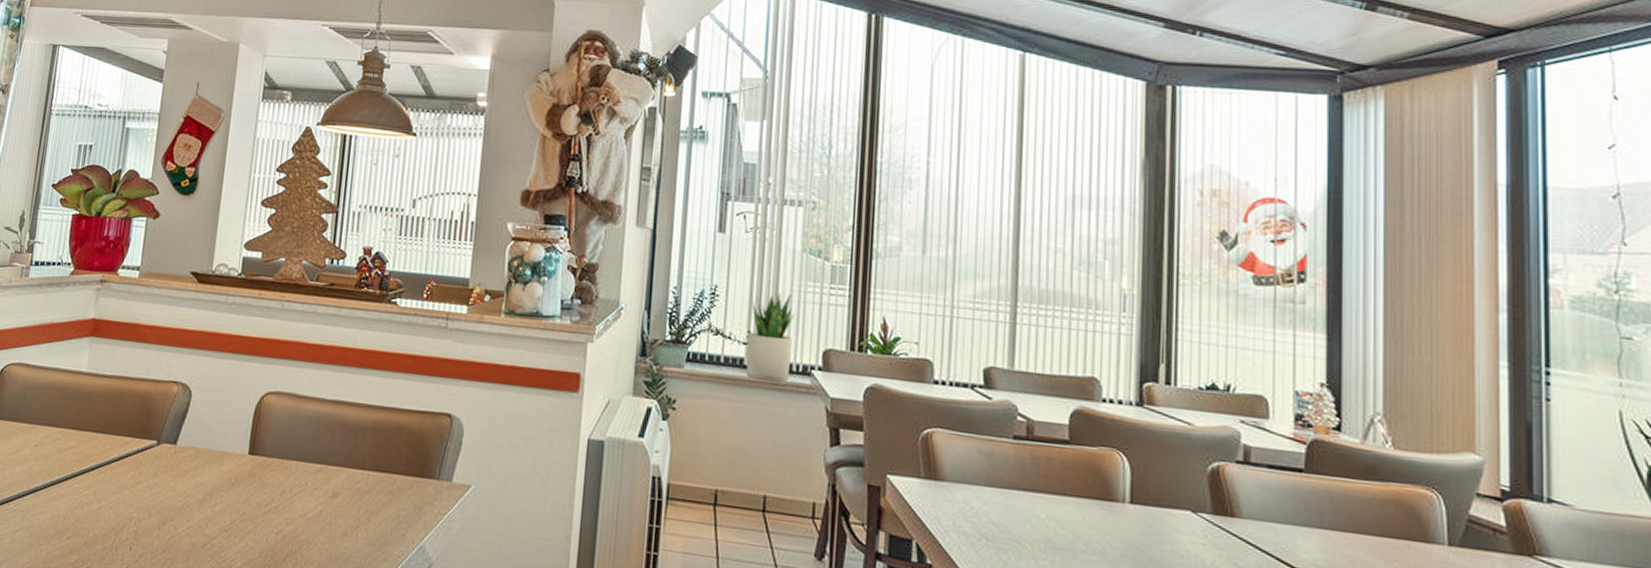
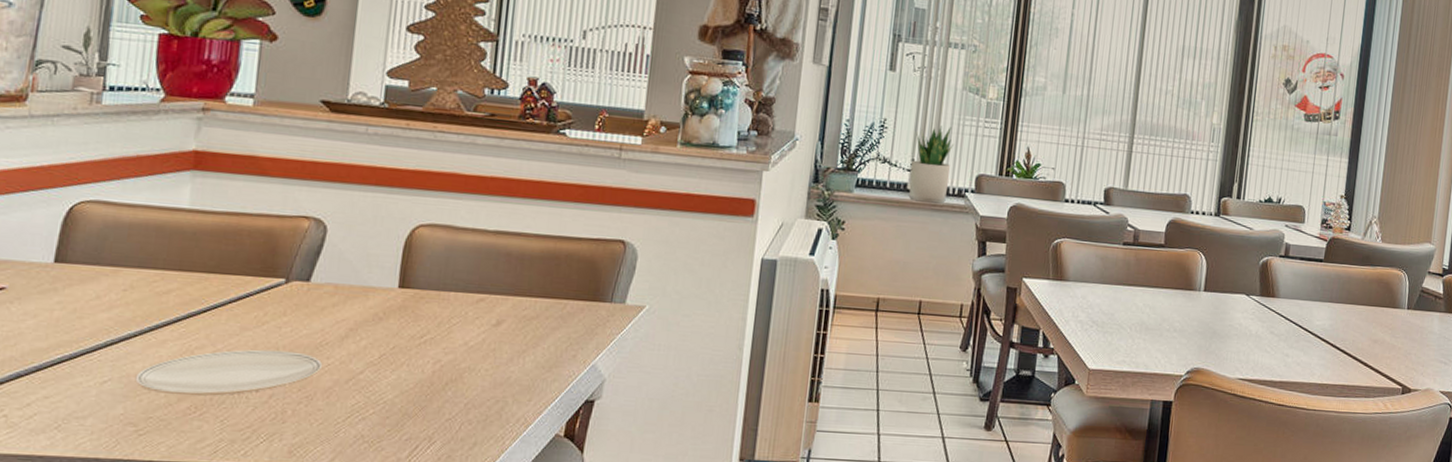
plate: none [39,508,184,552] -> present [135,349,323,397]

